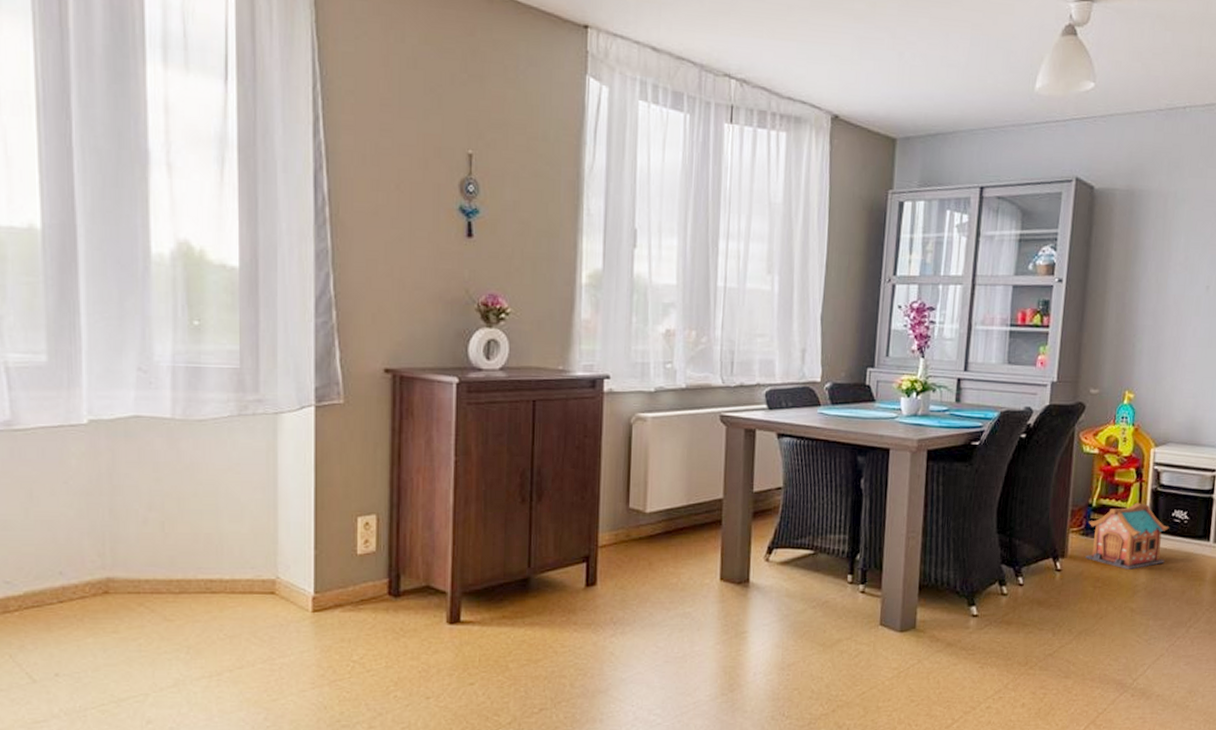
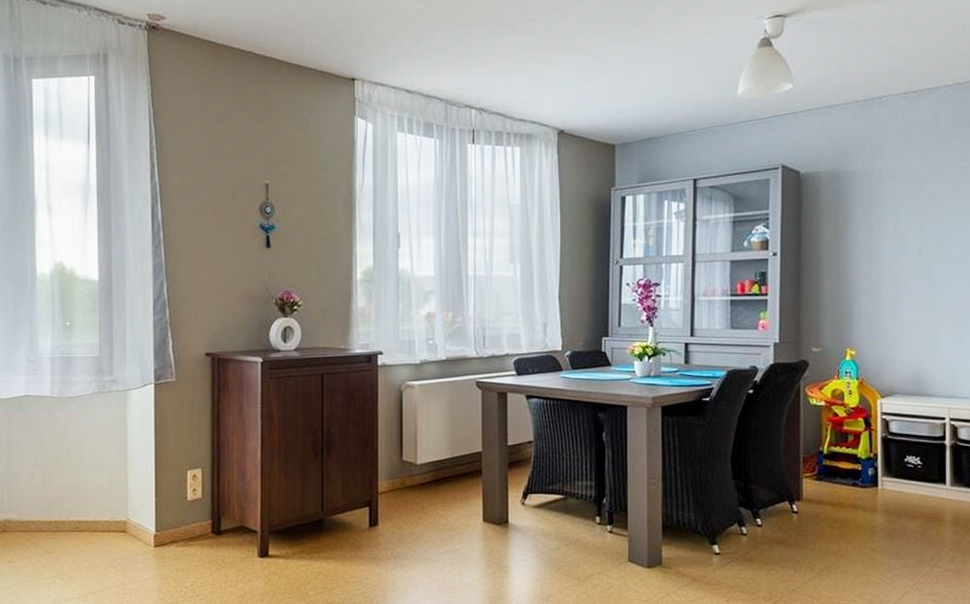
toy house: present [1085,502,1169,569] -> none [821,449,903,511]

